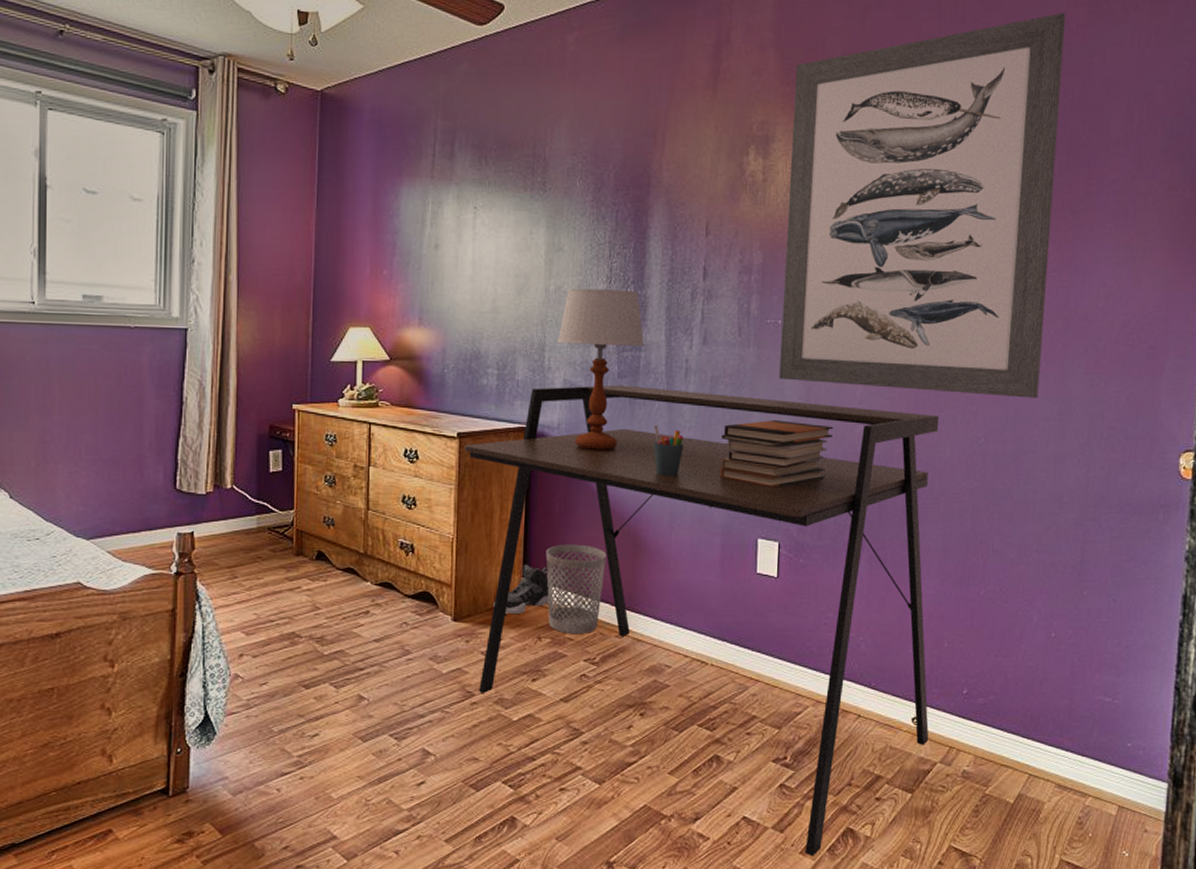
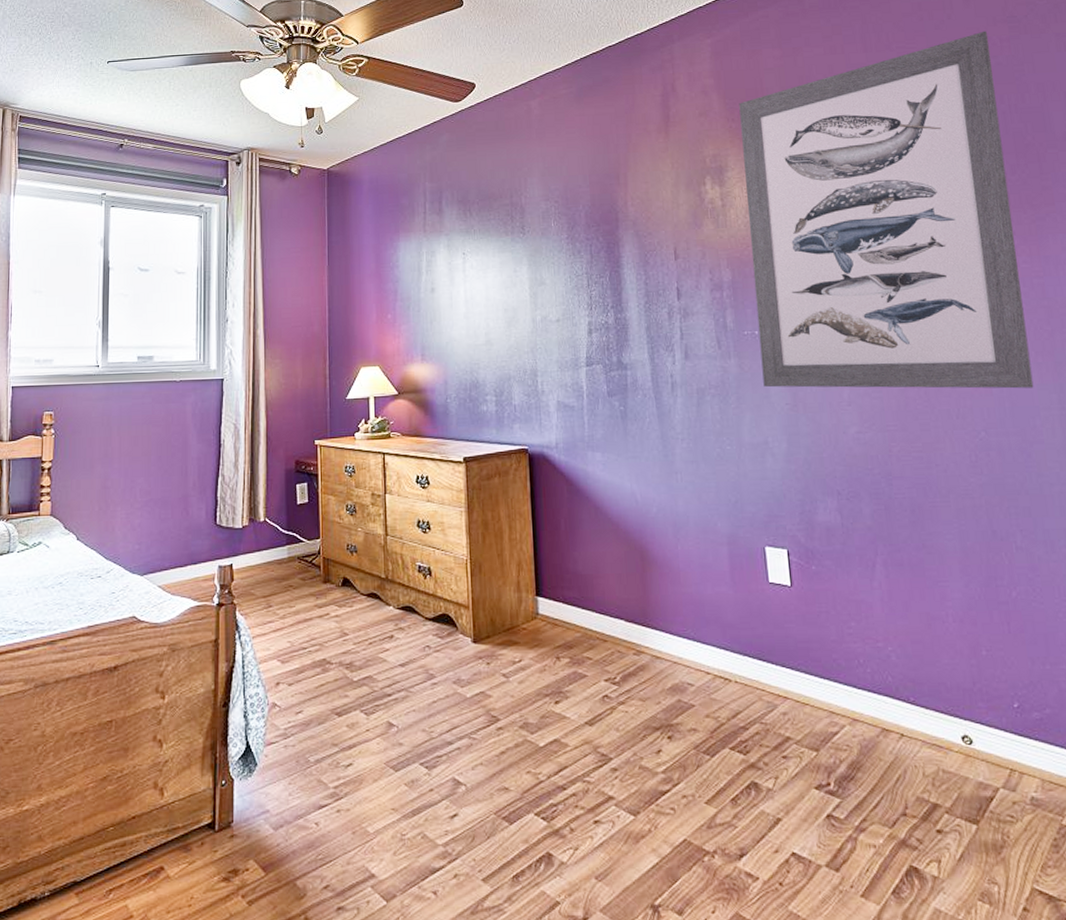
desk: present [463,385,940,857] -> none [470,402,985,900]
sneaker: present [493,564,550,615] -> none [510,582,564,635]
wastebasket: present [546,544,607,635] -> none [556,560,616,653]
table lamp: present [557,288,645,451] -> none [547,315,630,467]
pen holder: present [653,425,685,477] -> none [647,439,680,489]
book stack: present [720,420,833,488] -> none [715,426,826,494]

